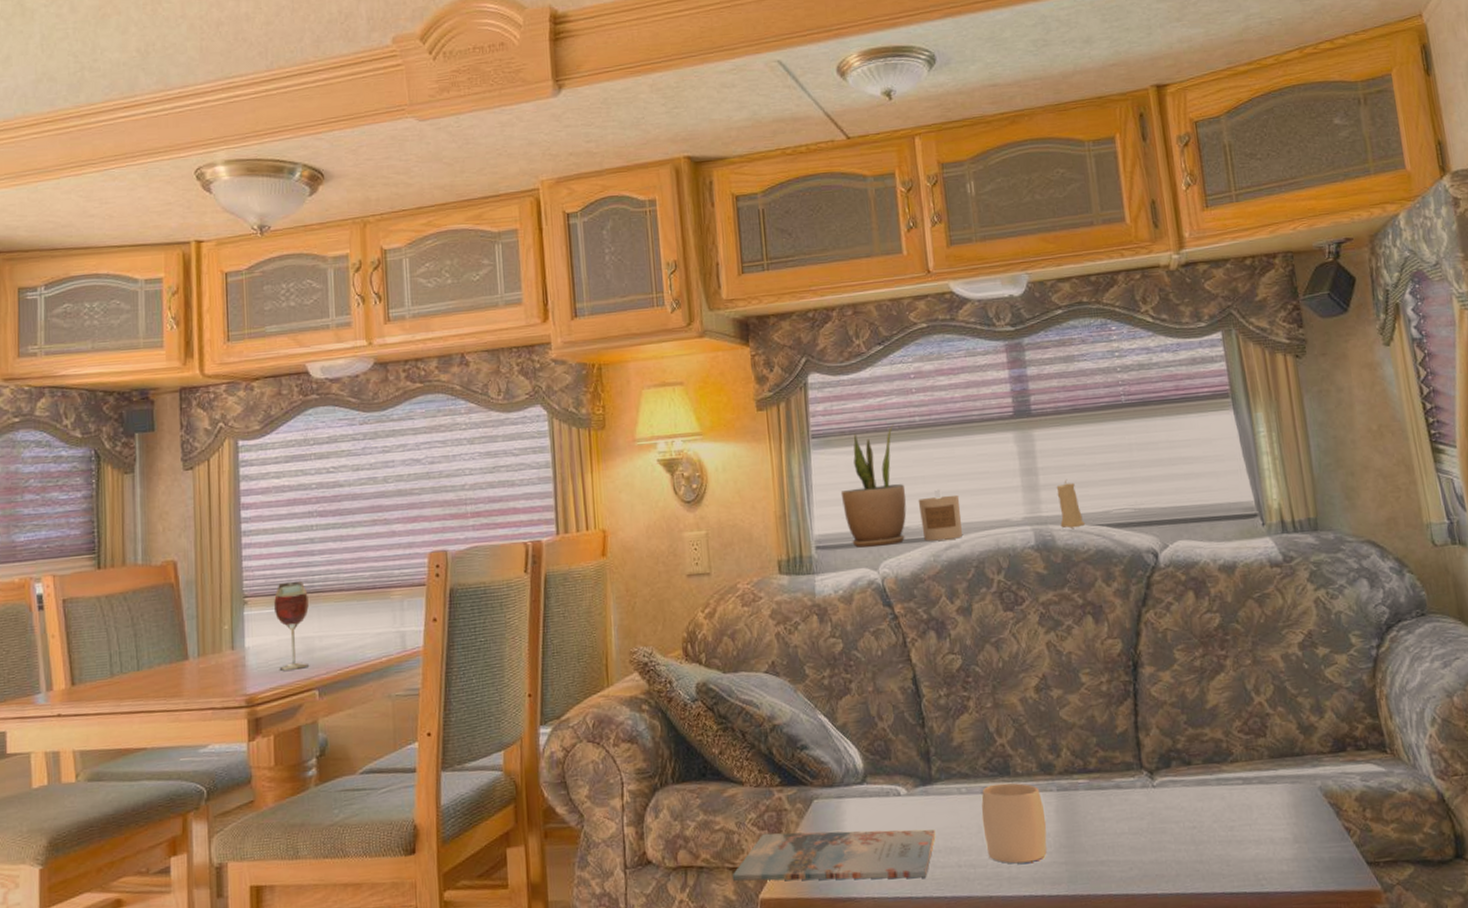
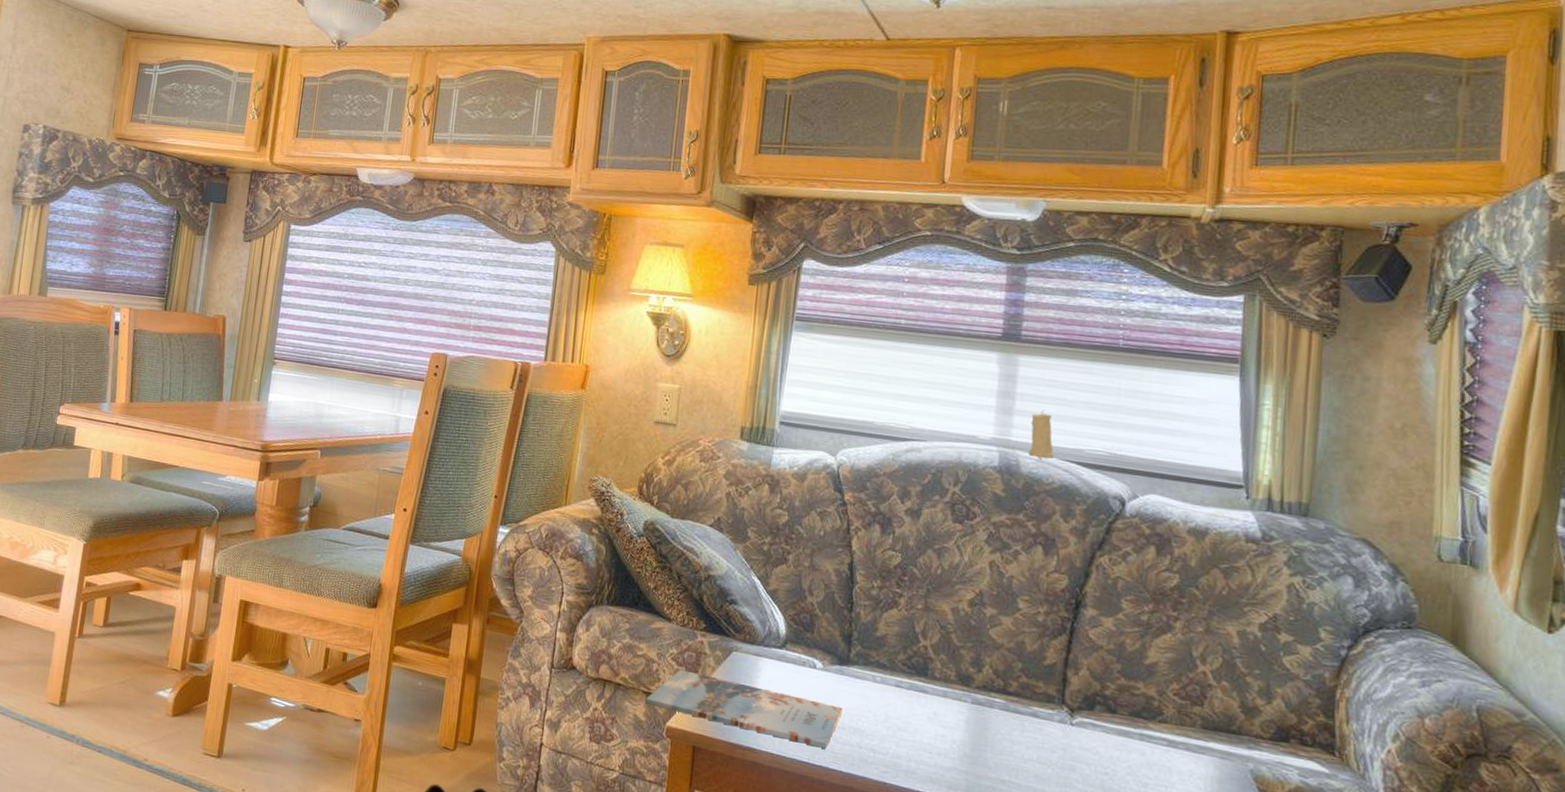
wineglass: present [274,581,309,671] -> none [292,353,326,430]
potted plant: present [840,423,907,549] -> none [813,321,880,437]
candle: present [918,489,962,542] -> none [886,392,931,444]
mug: present [981,782,1047,864] -> none [890,680,956,763]

